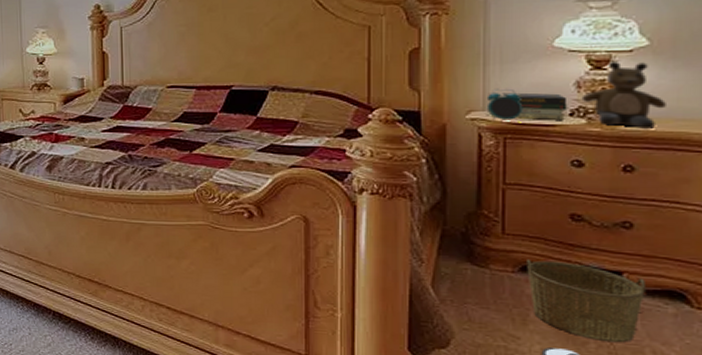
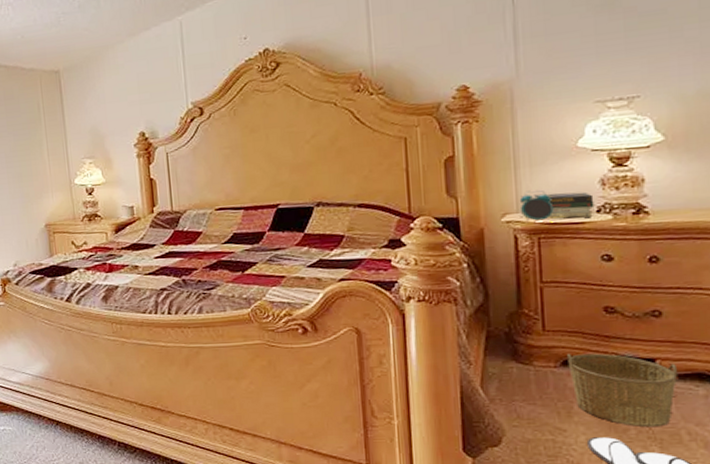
bear: present [581,62,666,130] -> none [606,157,683,222]

